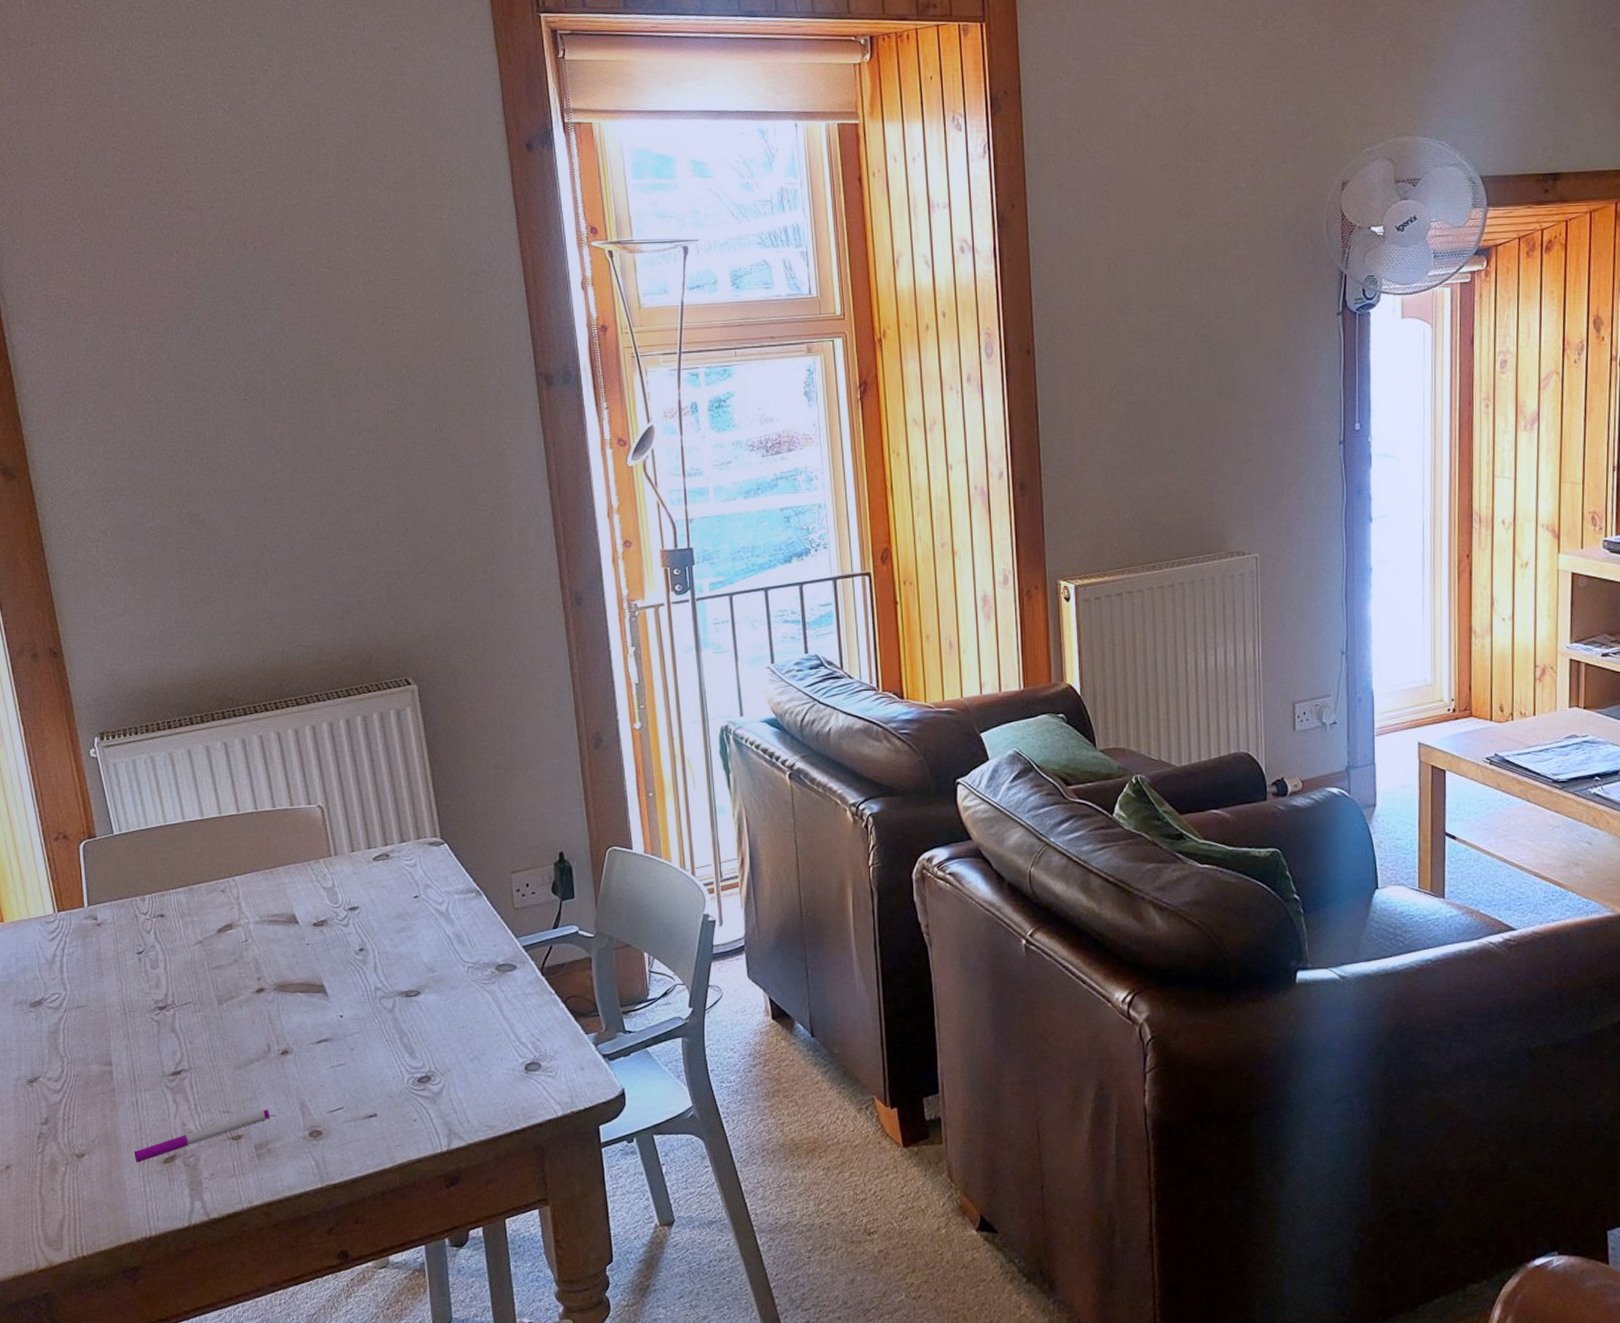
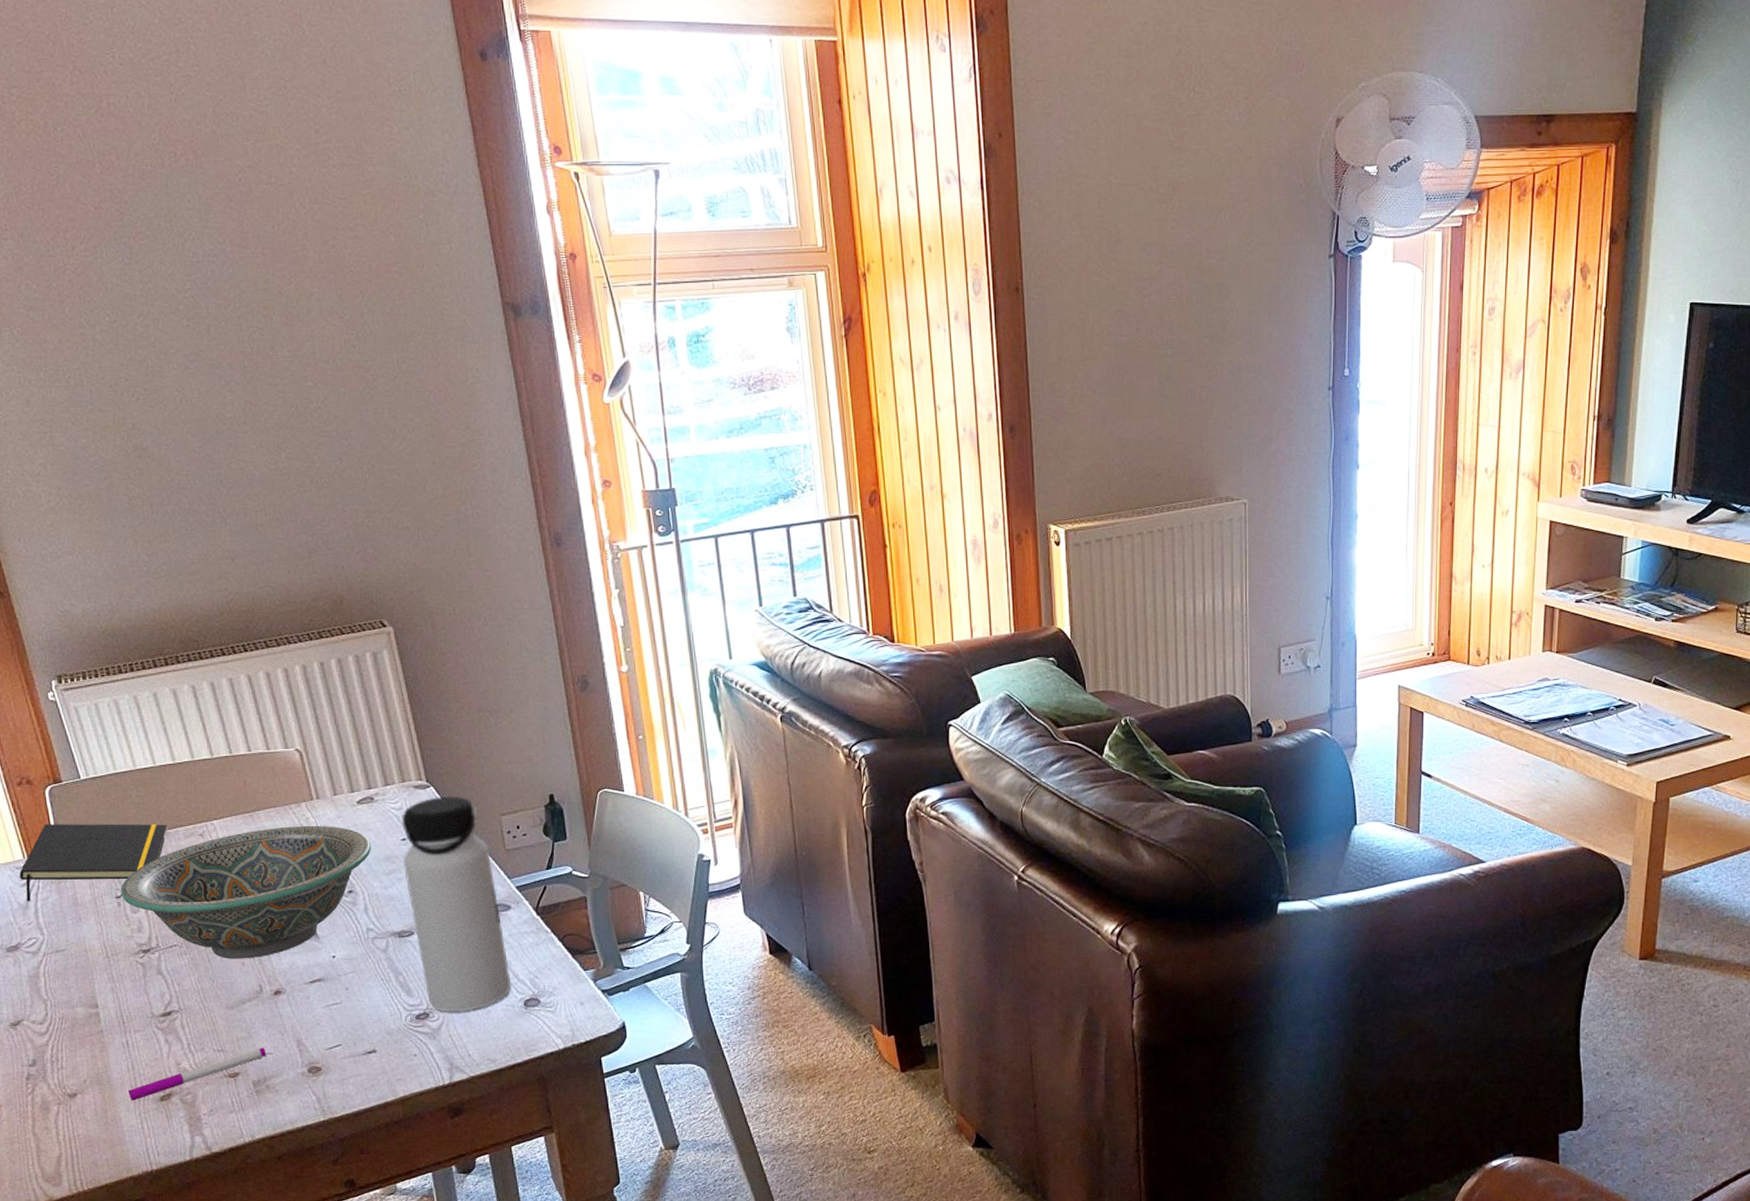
notepad: none [49,879,191,956] -> present [19,824,167,901]
decorative bowl: none [142,882,385,1017] -> present [120,825,372,959]
water bottle: none [414,853,513,1076] -> present [402,796,512,1012]

